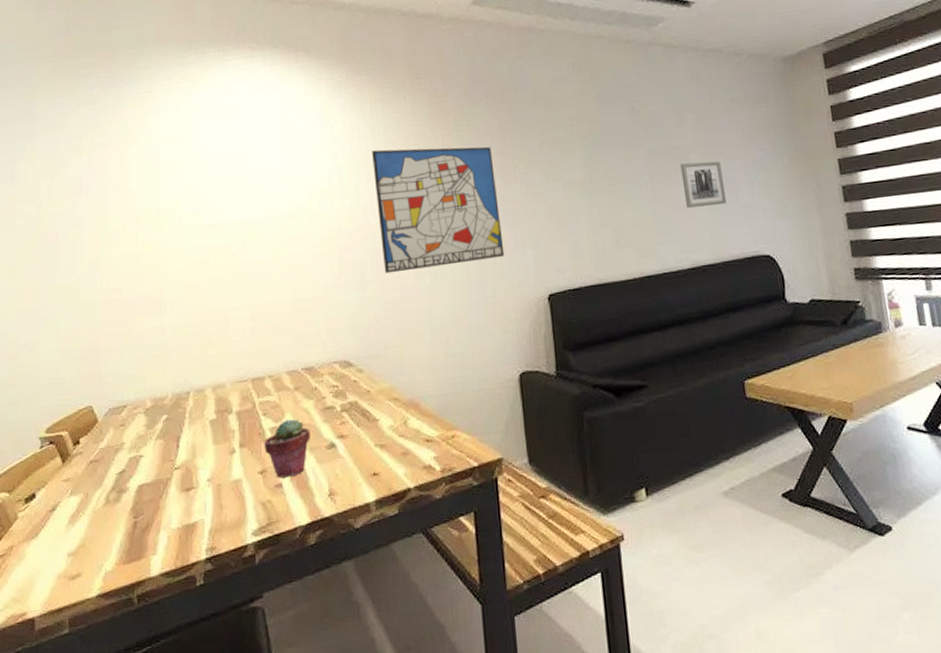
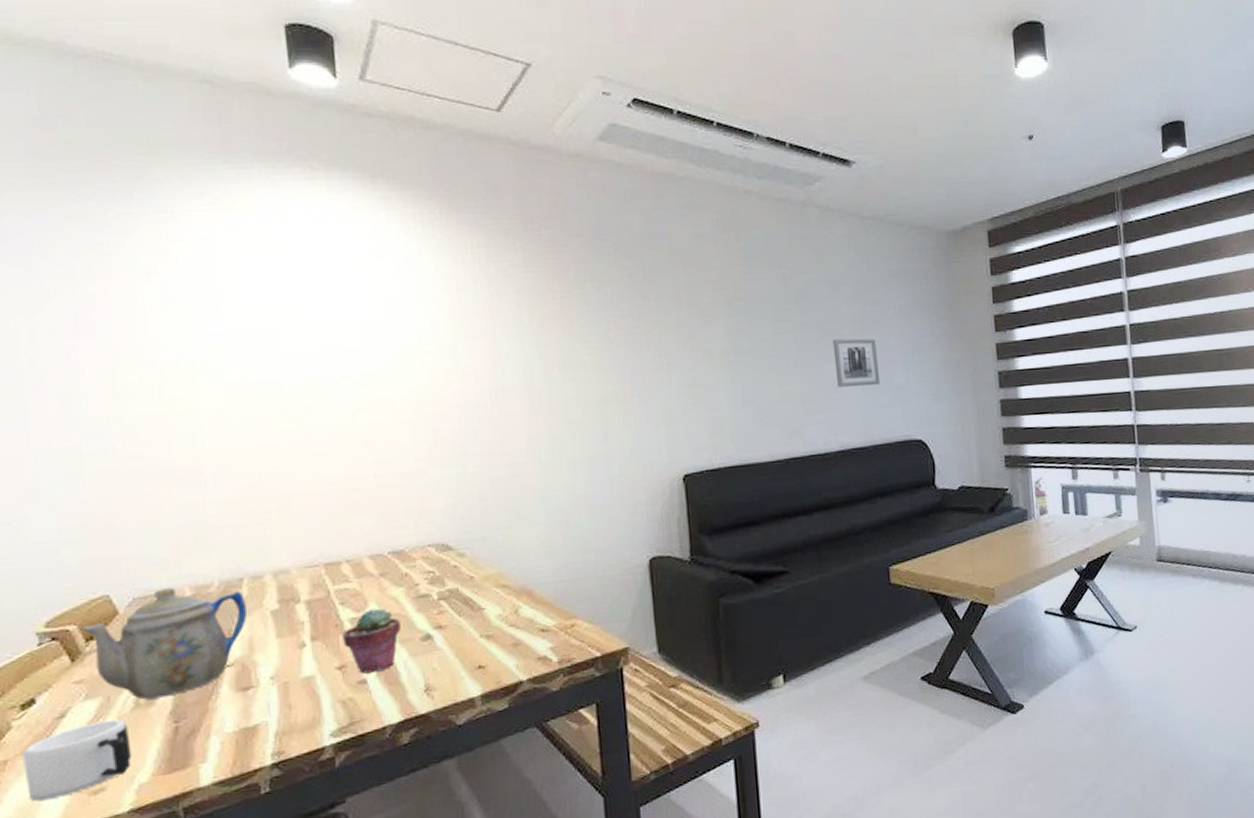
mug: none [24,513,102,584] -> present [22,719,132,801]
teapot: none [71,400,191,497] -> present [82,588,247,700]
wall art: present [372,147,505,274] -> none [474,304,634,447]

